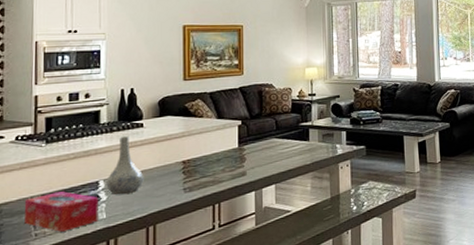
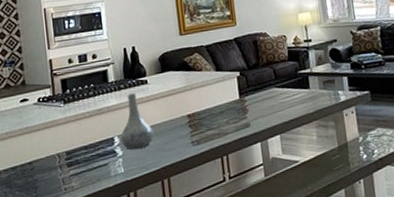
tissue box: present [24,191,99,232] -> none [52,148,118,186]

